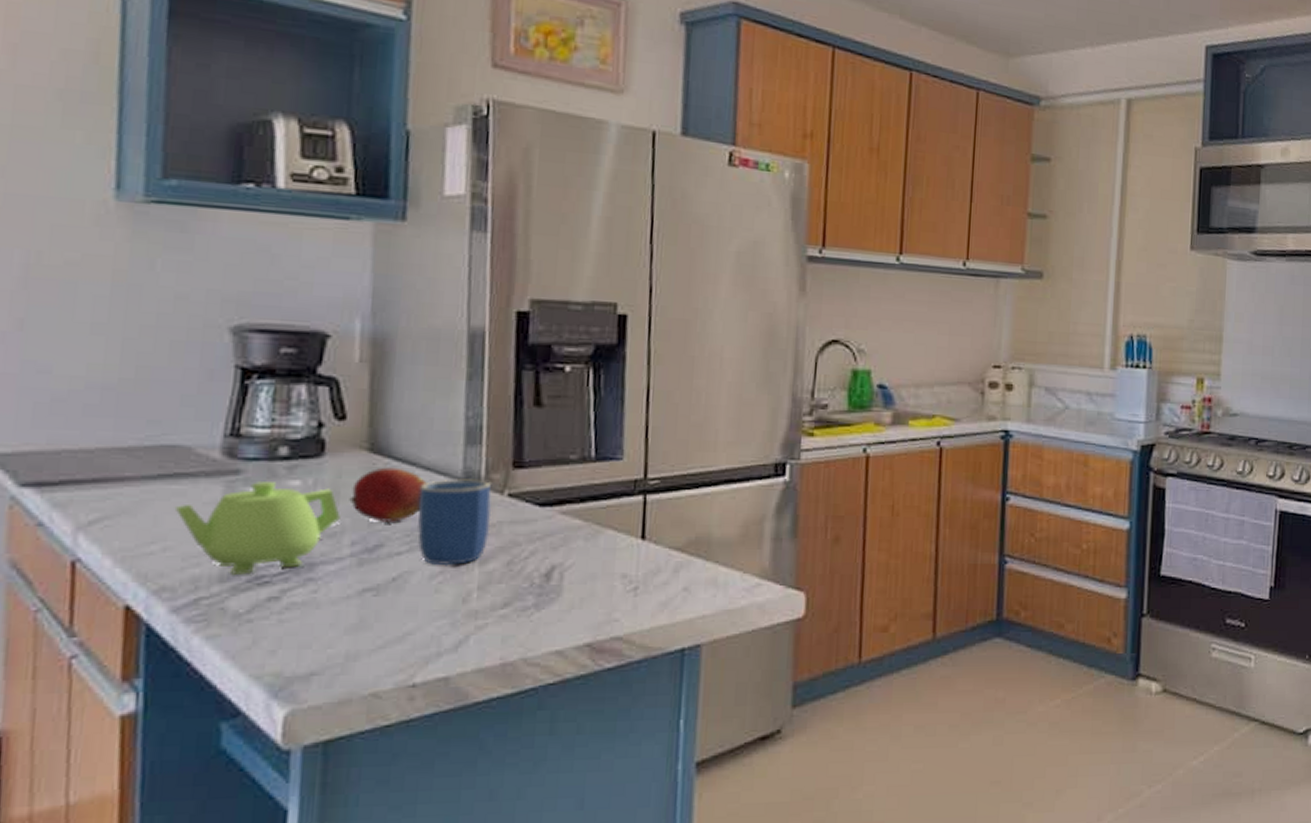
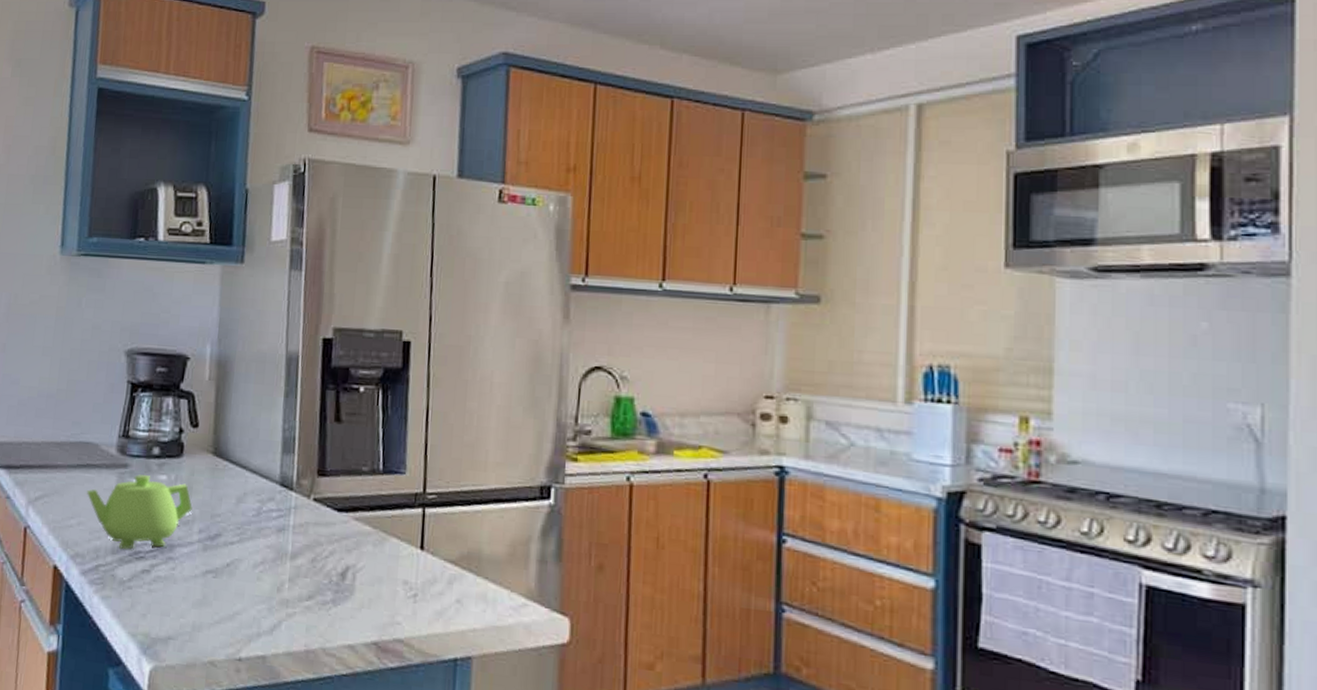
fruit: present [349,467,427,522] -> none [198,468,254,516]
mug: present [417,479,492,566] -> none [246,482,301,558]

